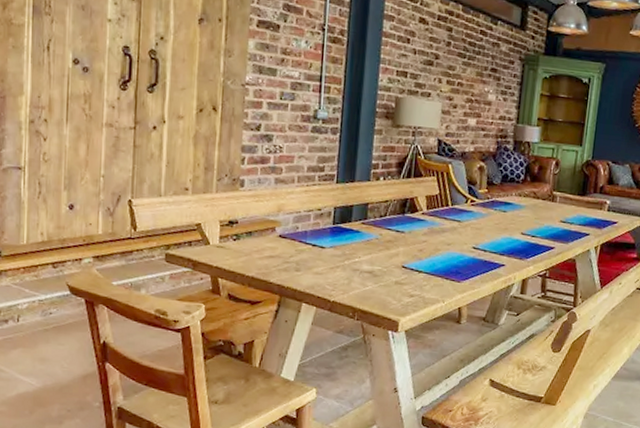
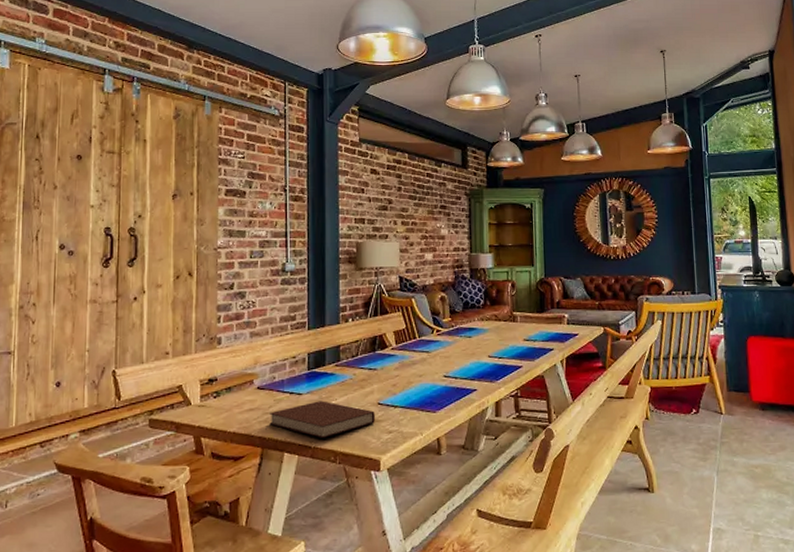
notebook: none [289,256,398,294] -> present [269,401,375,438]

